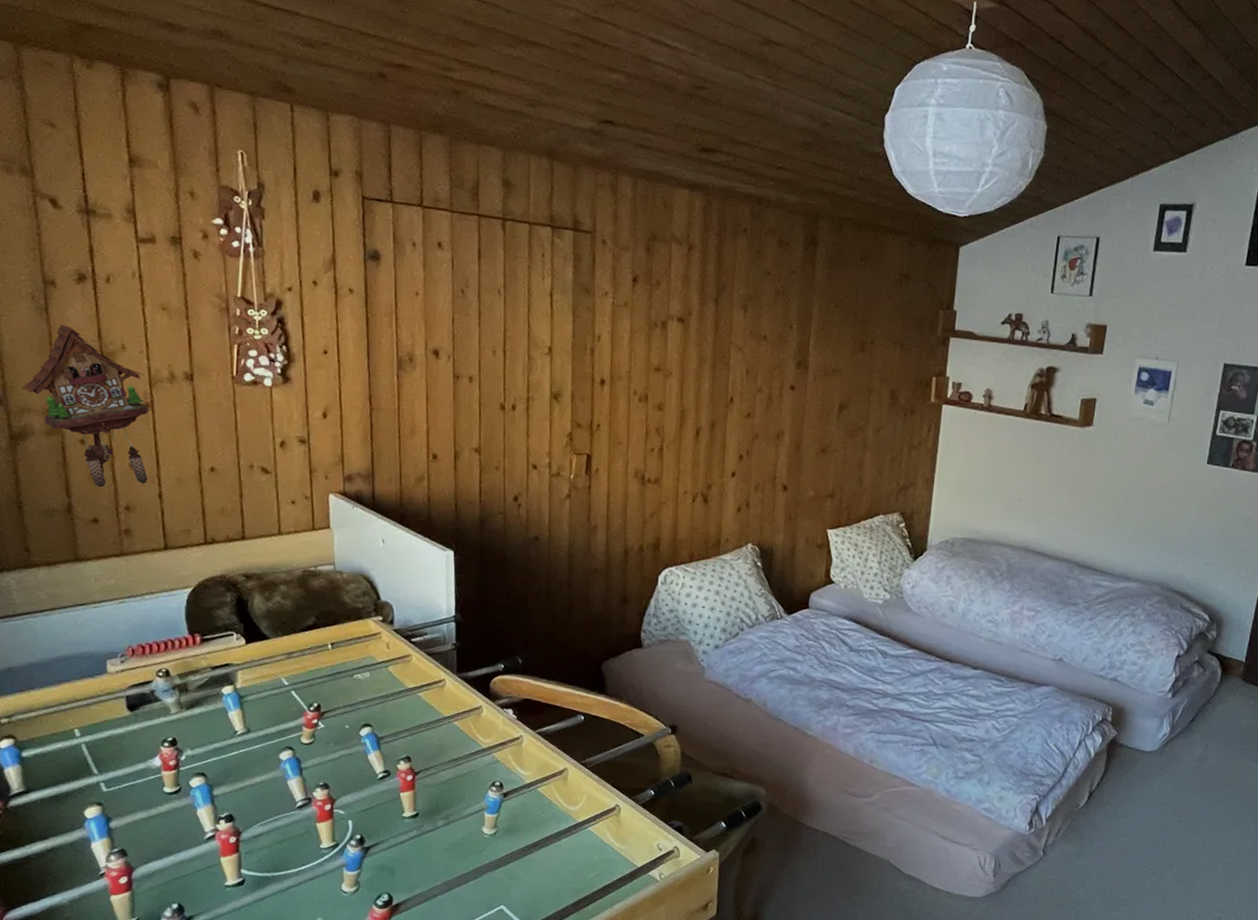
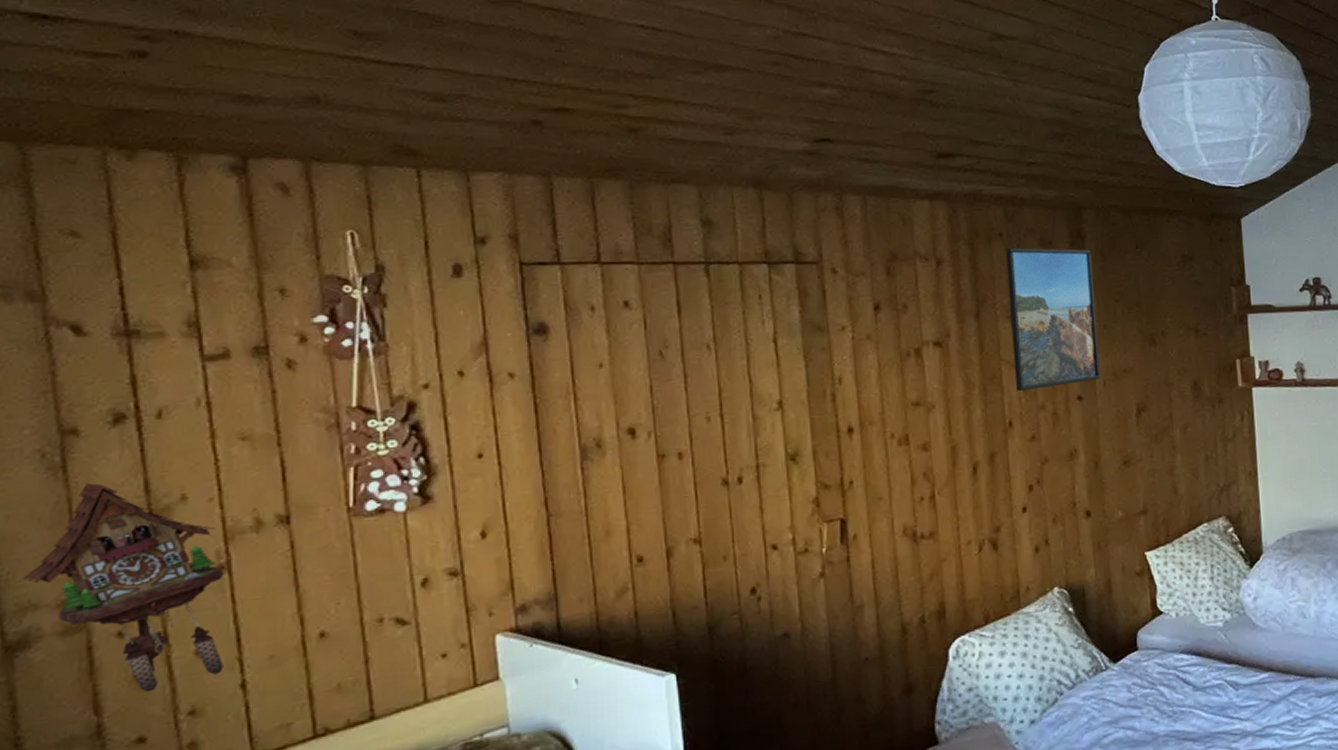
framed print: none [740,243,821,375] -> present [1006,247,1100,391]

